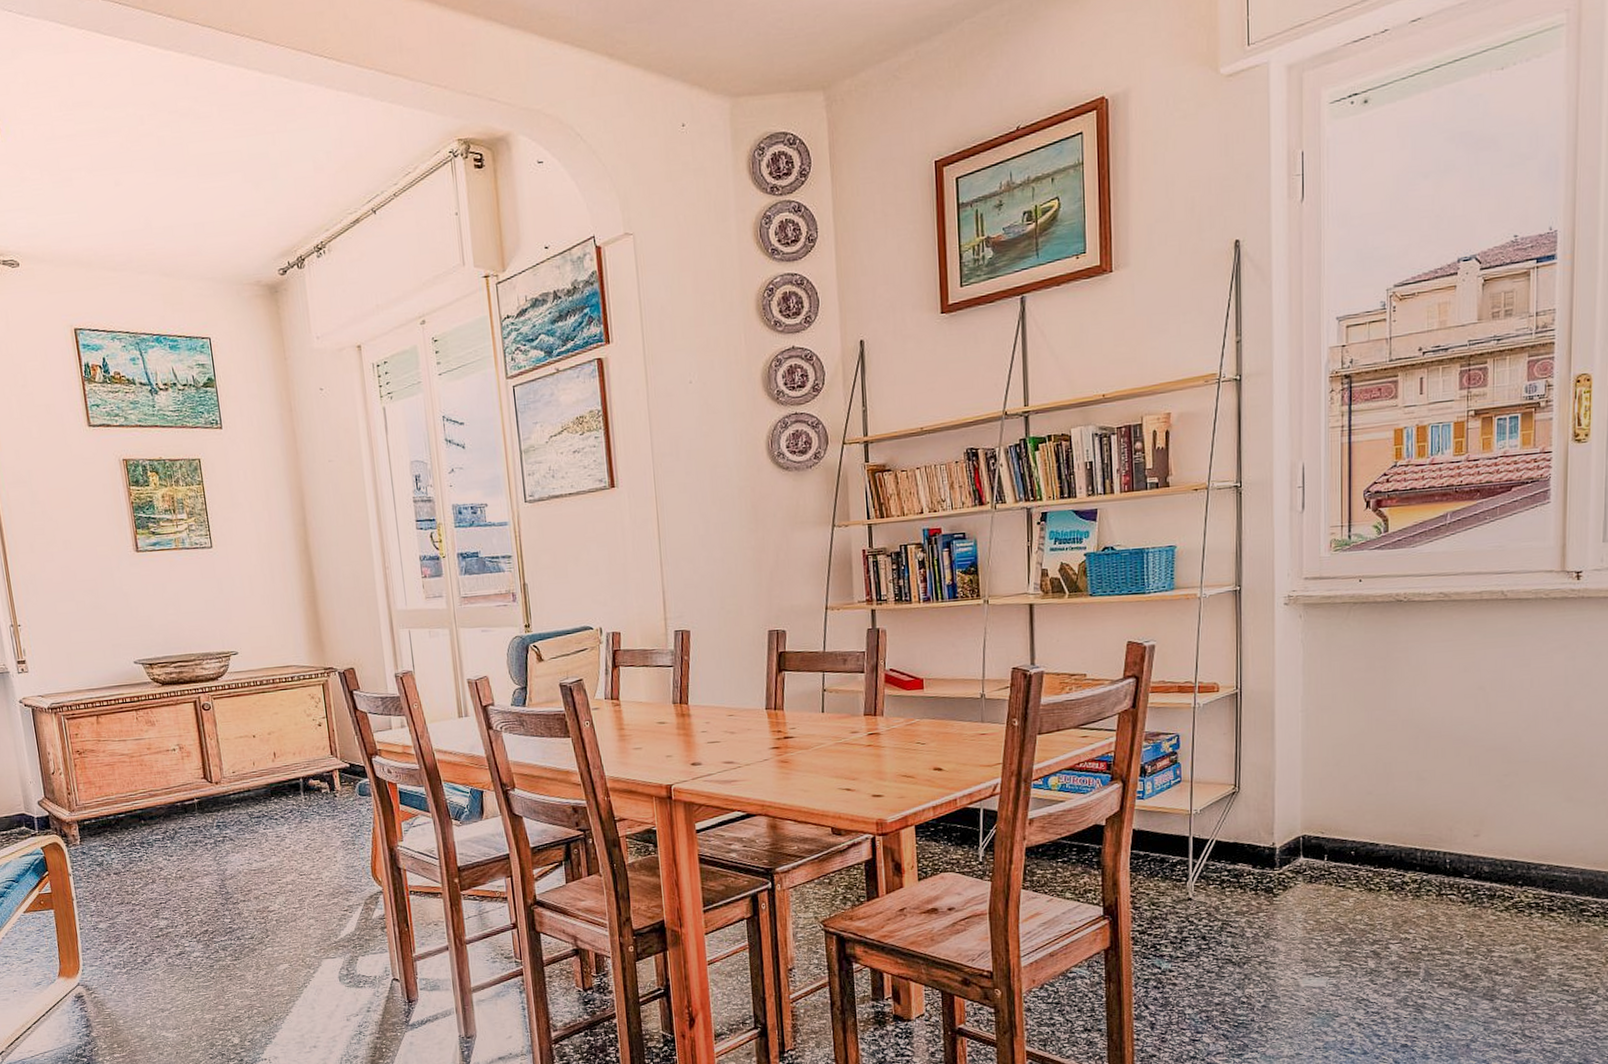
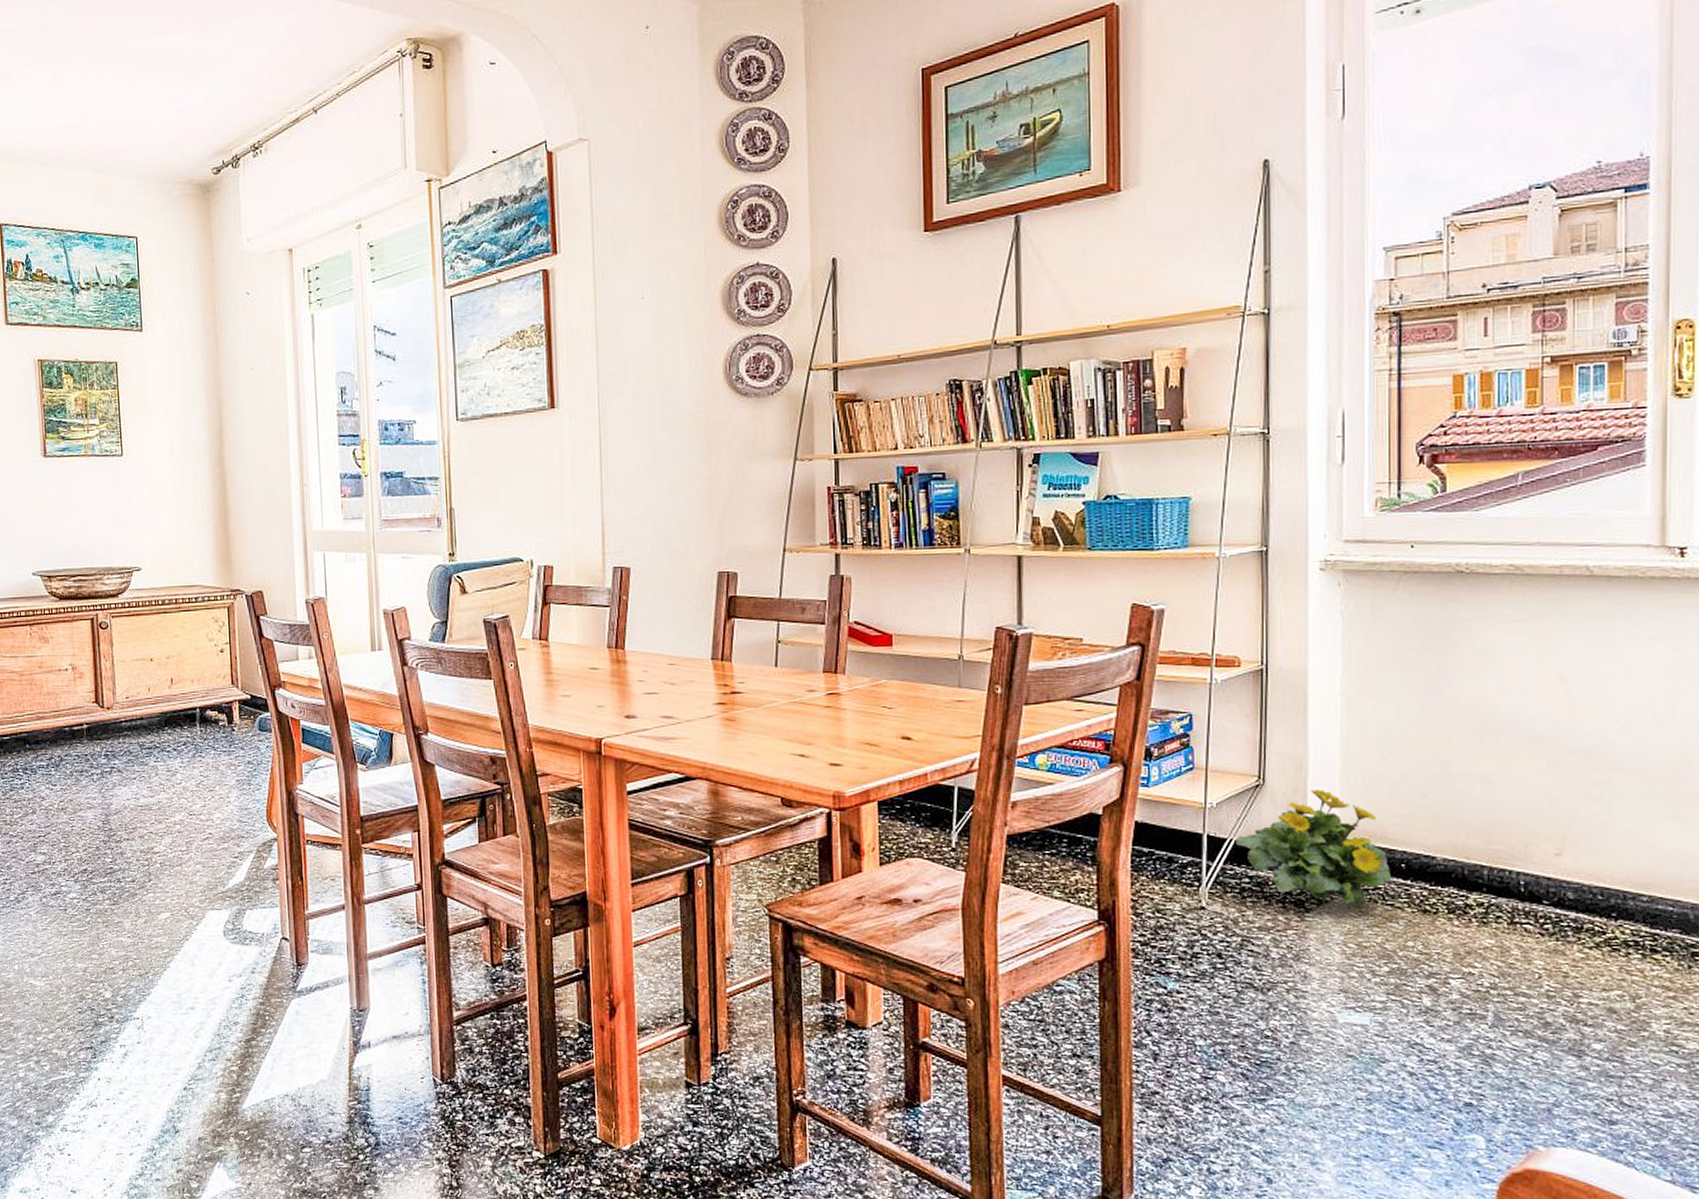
flowering plant: none [1216,793,1344,892] -> present [1236,789,1392,910]

